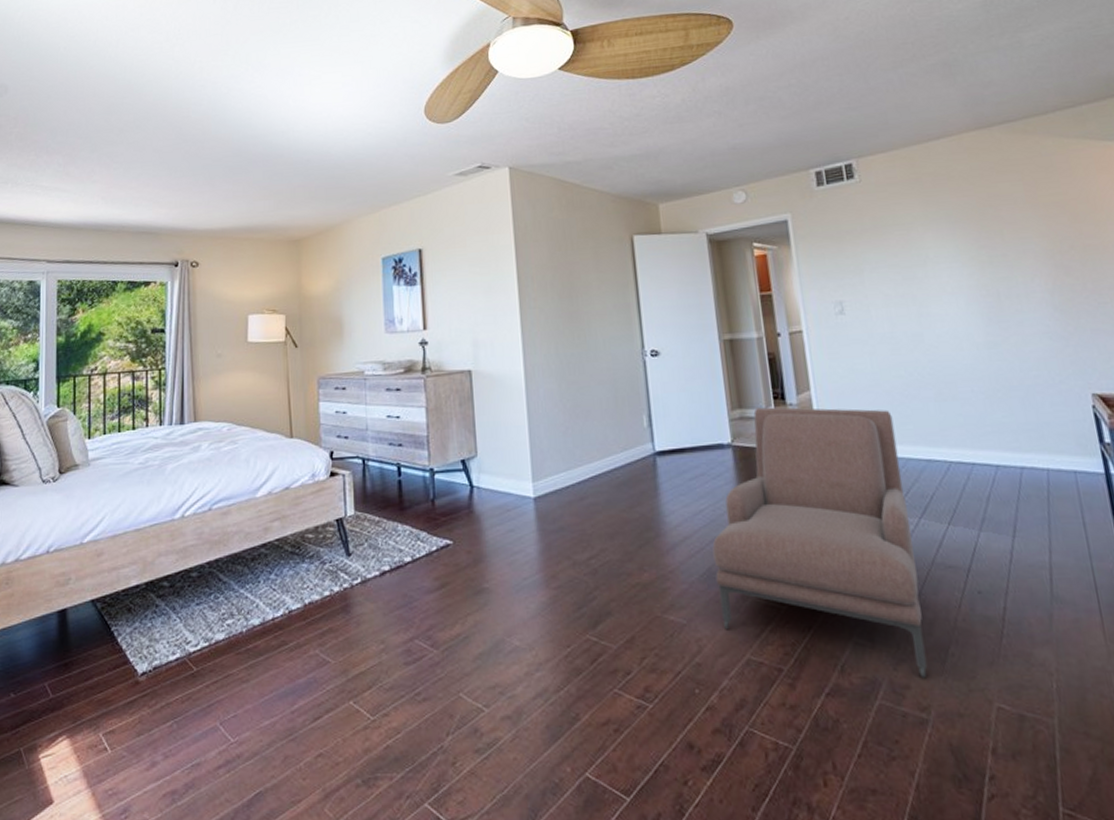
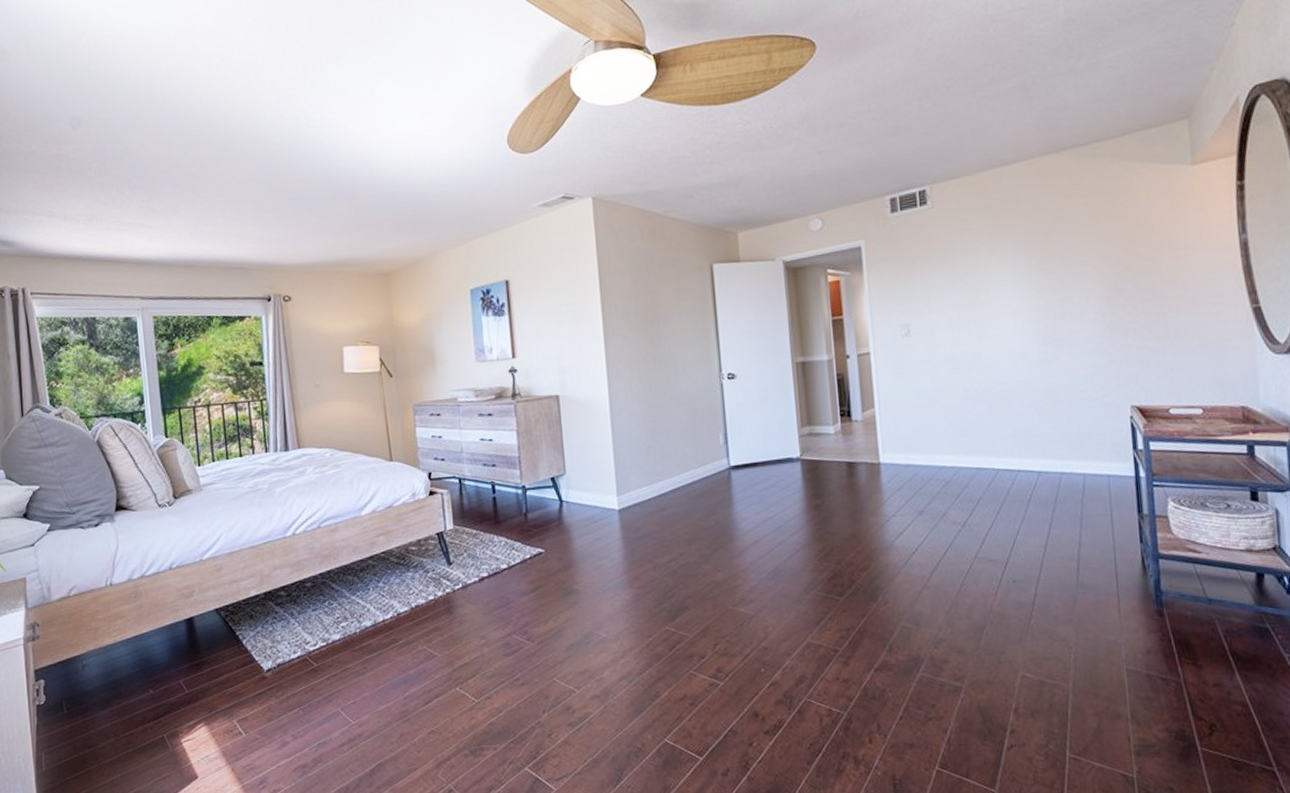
armchair: present [712,407,928,679] -> none [780,423,965,654]

